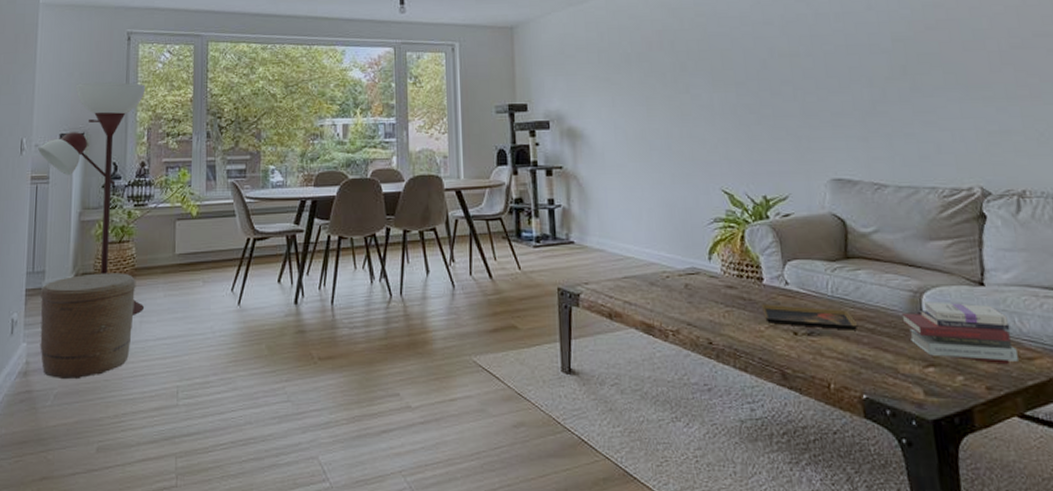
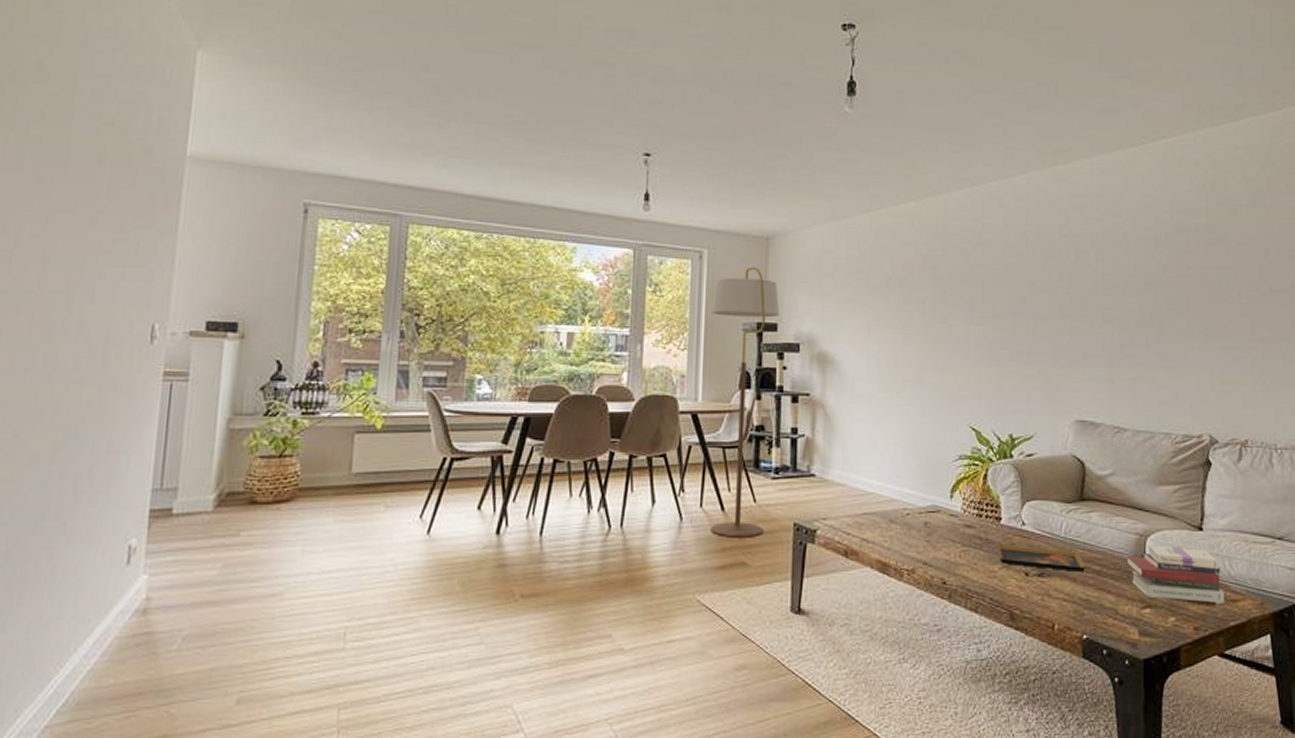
floor lamp: present [38,82,146,315] -> none [175,260,325,544]
basket: present [40,273,136,380] -> none [166,493,299,619]
floor lamp: none [466,54,531,303] -> present [710,266,780,538]

